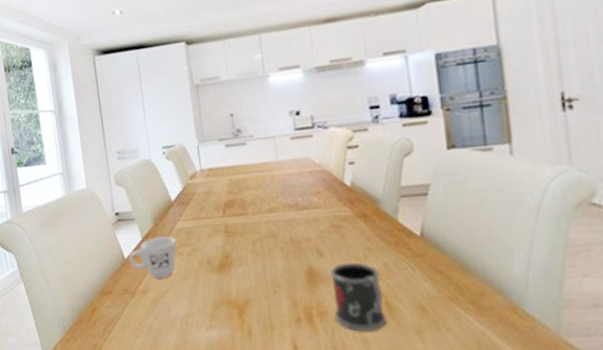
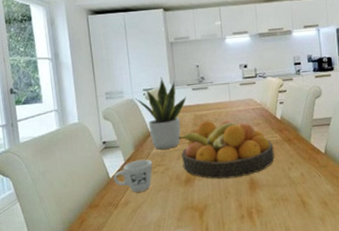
potted plant: none [152,130,218,225] -> present [134,77,186,150]
fruit bowl: none [208,186,343,266] -> present [178,120,275,179]
mug: present [330,262,387,332] -> none [265,173,302,222]

